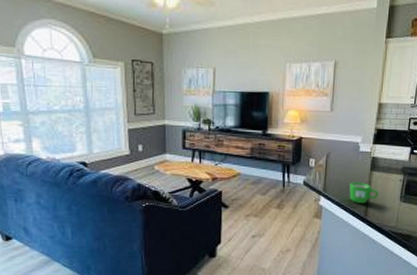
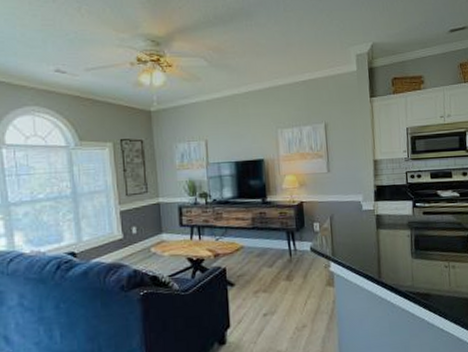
mug: present [349,181,379,203] -> none [358,241,390,265]

